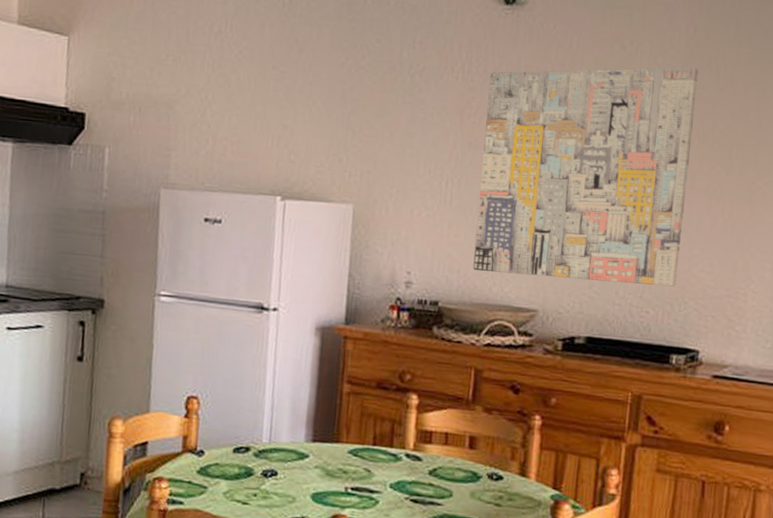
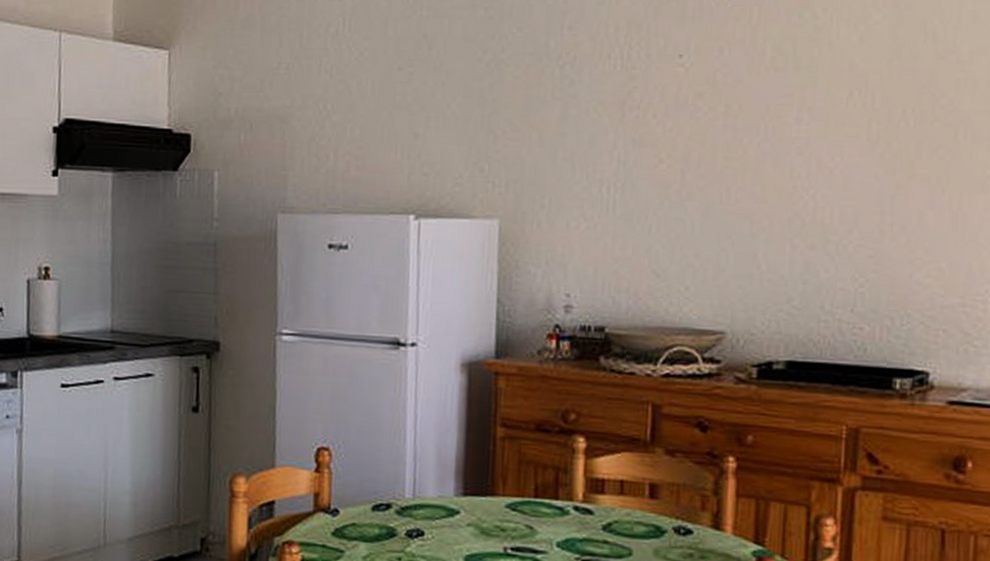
wall art: present [473,66,699,287] -> none [644,32,911,297]

